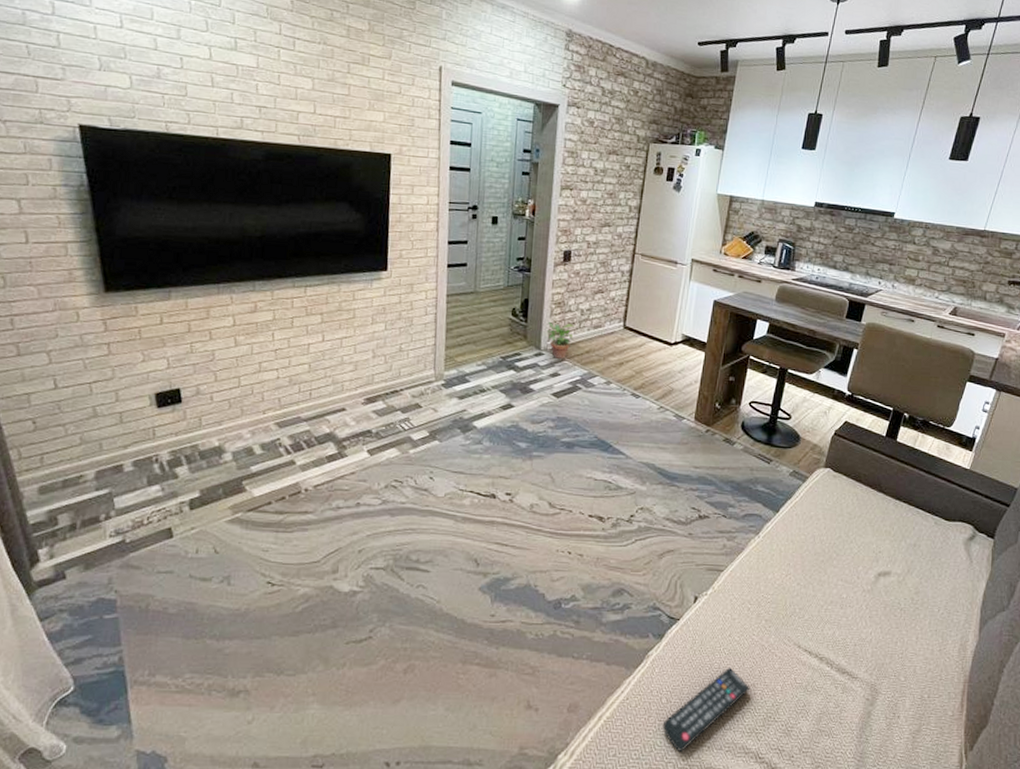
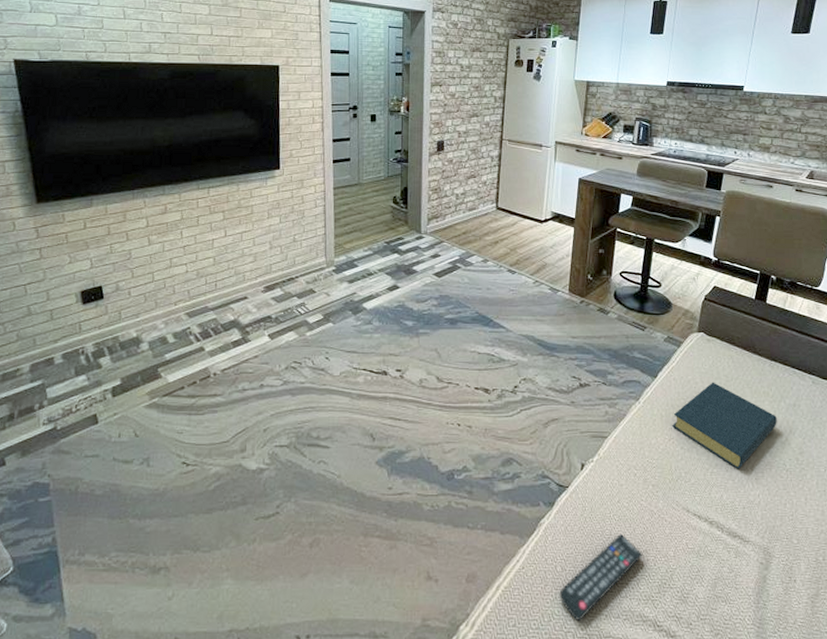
potted plant: present [546,321,575,359] -> none [425,206,452,241]
hardback book: none [790,518,896,607] -> present [672,382,777,469]

